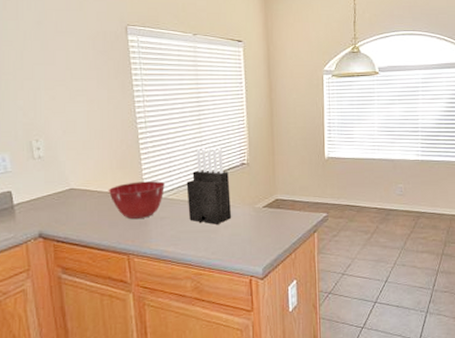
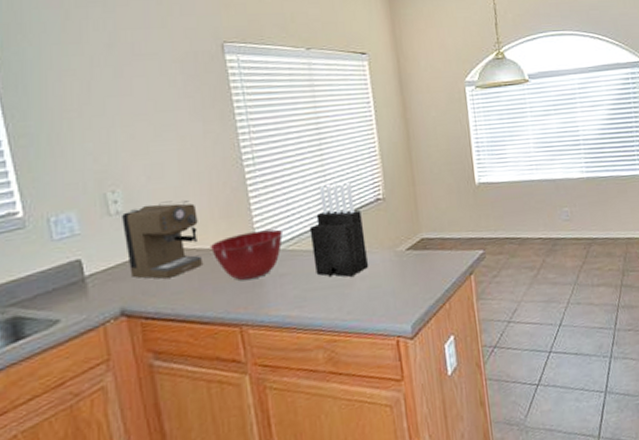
coffee maker: none [43,151,103,212] -> present [122,201,204,279]

